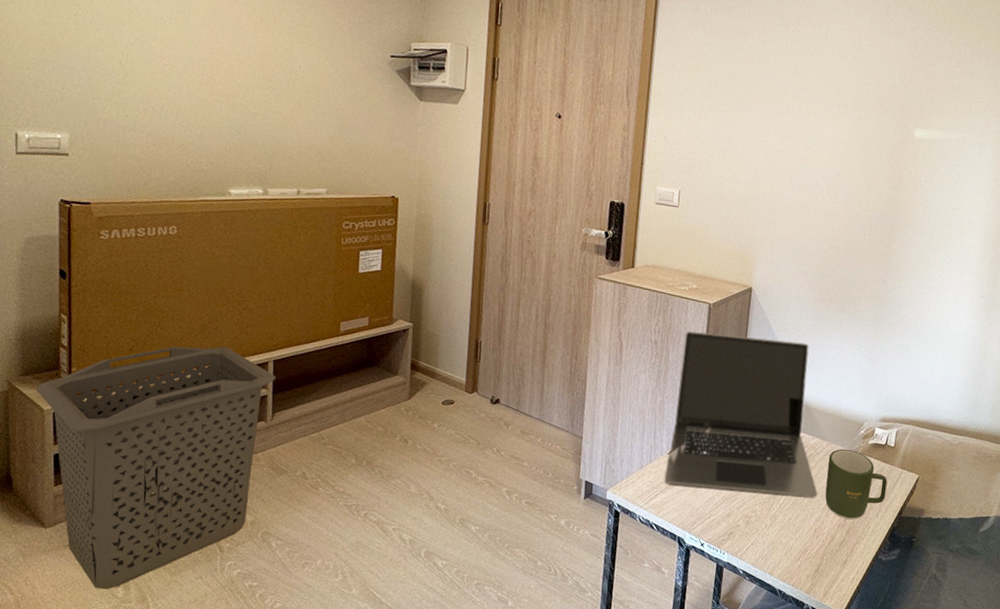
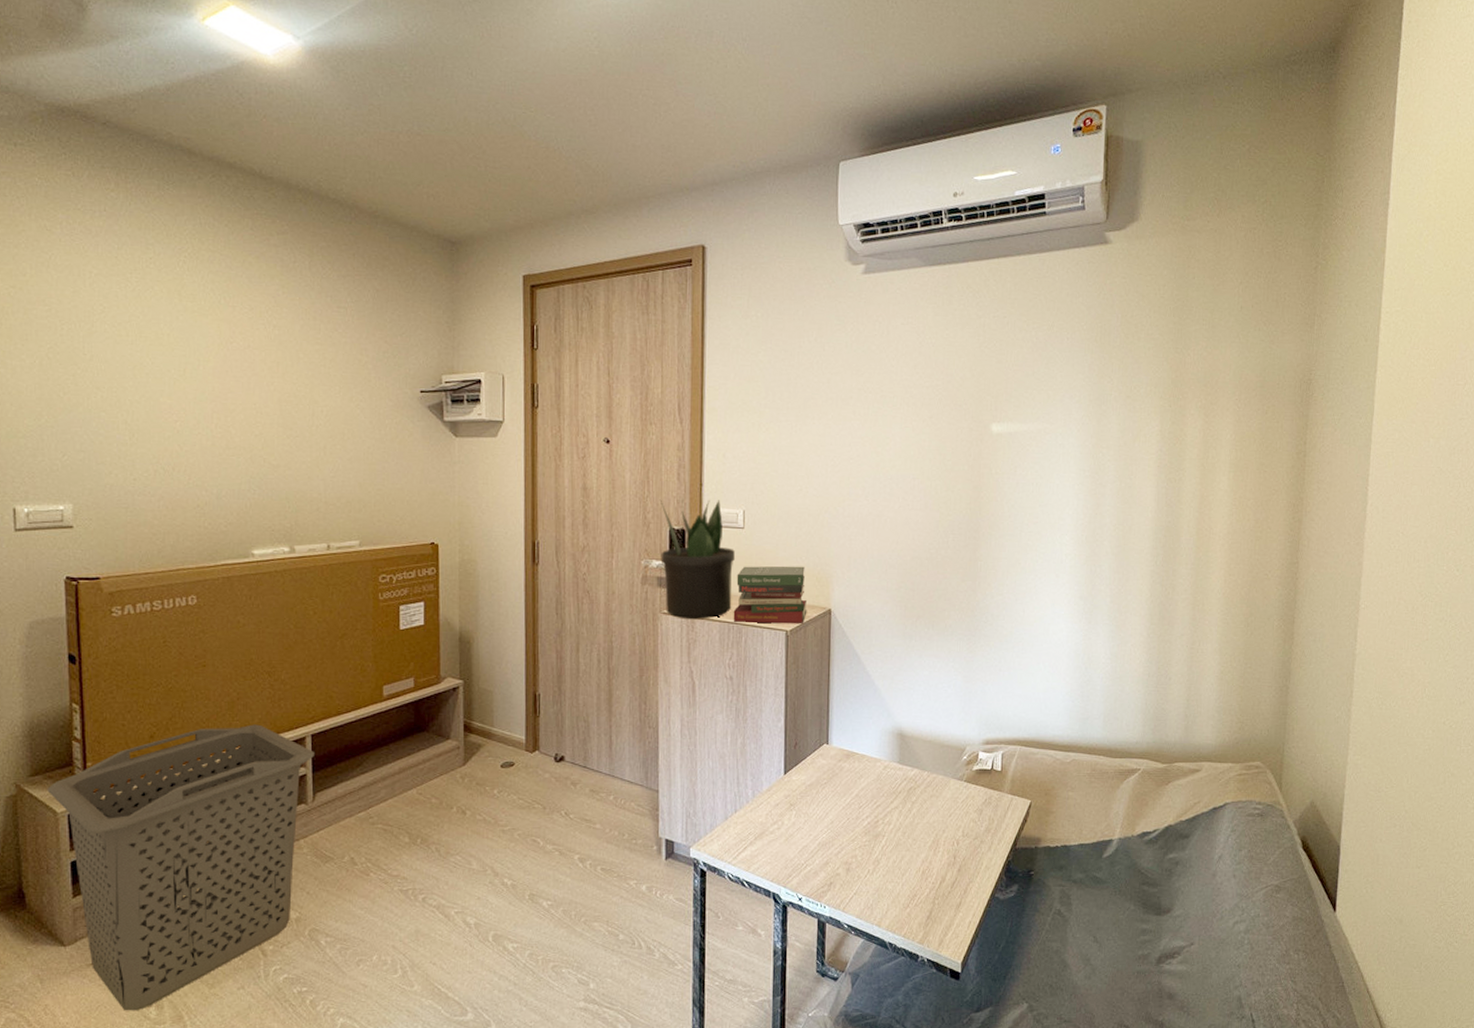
planter: none [599,174,669,287] -> present [659,499,736,620]
books: none [661,241,731,298] -> present [733,566,807,623]
laptop: present [665,331,817,497] -> none [754,663,922,836]
mug: present [825,448,888,519] -> none [930,778,997,855]

